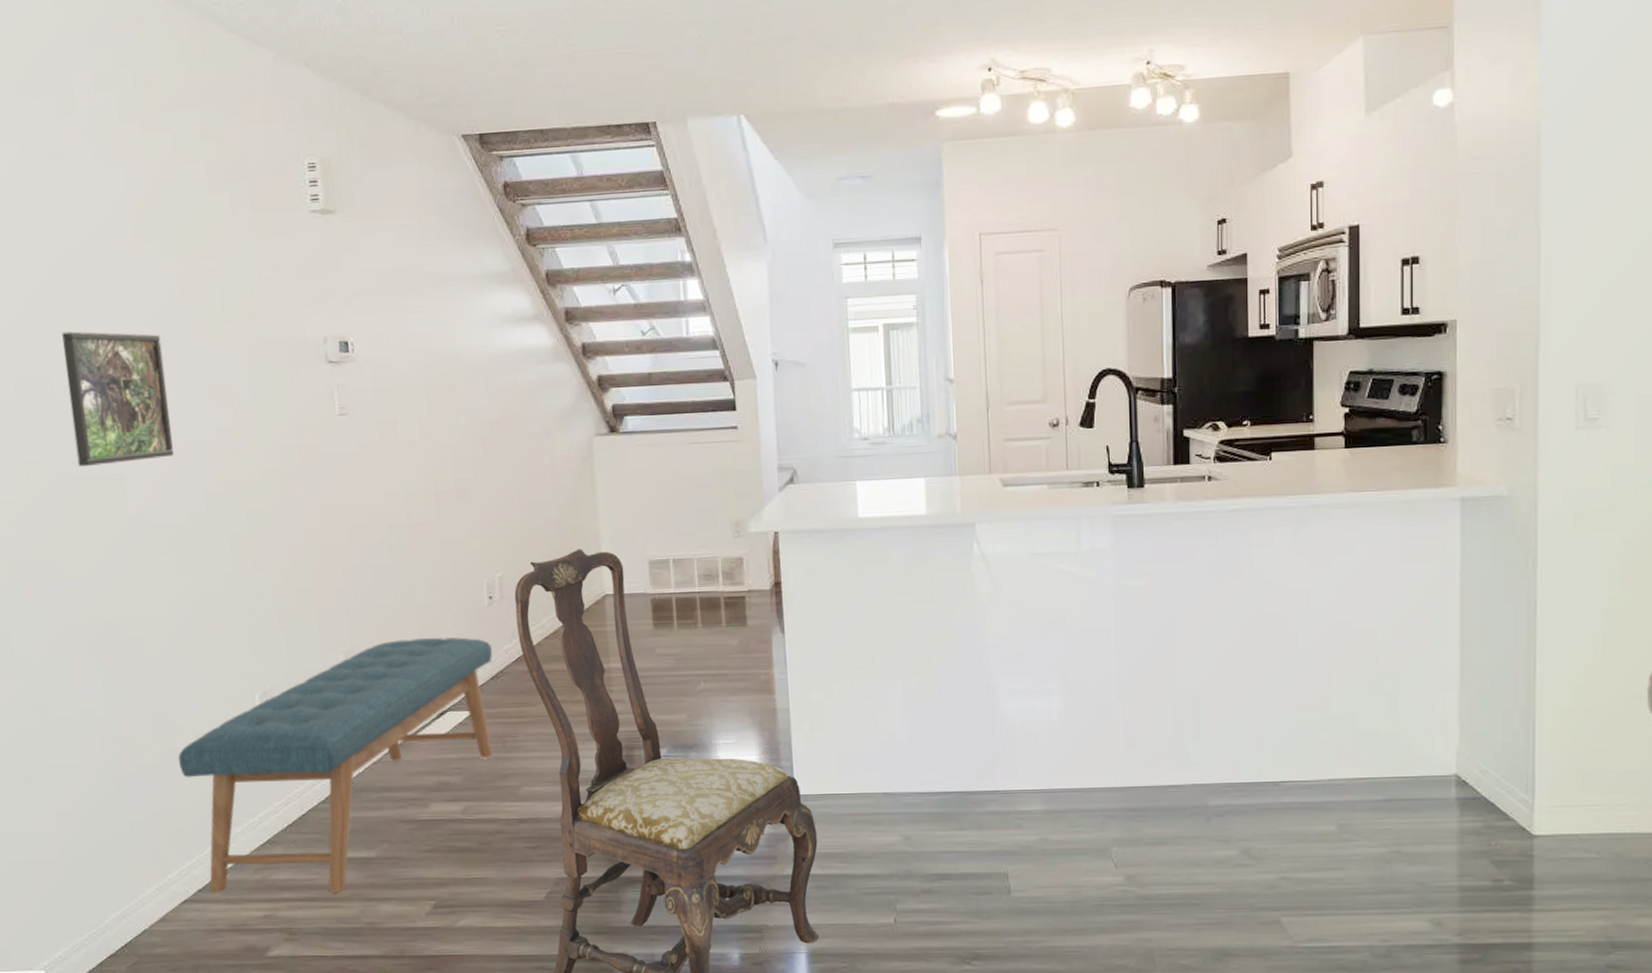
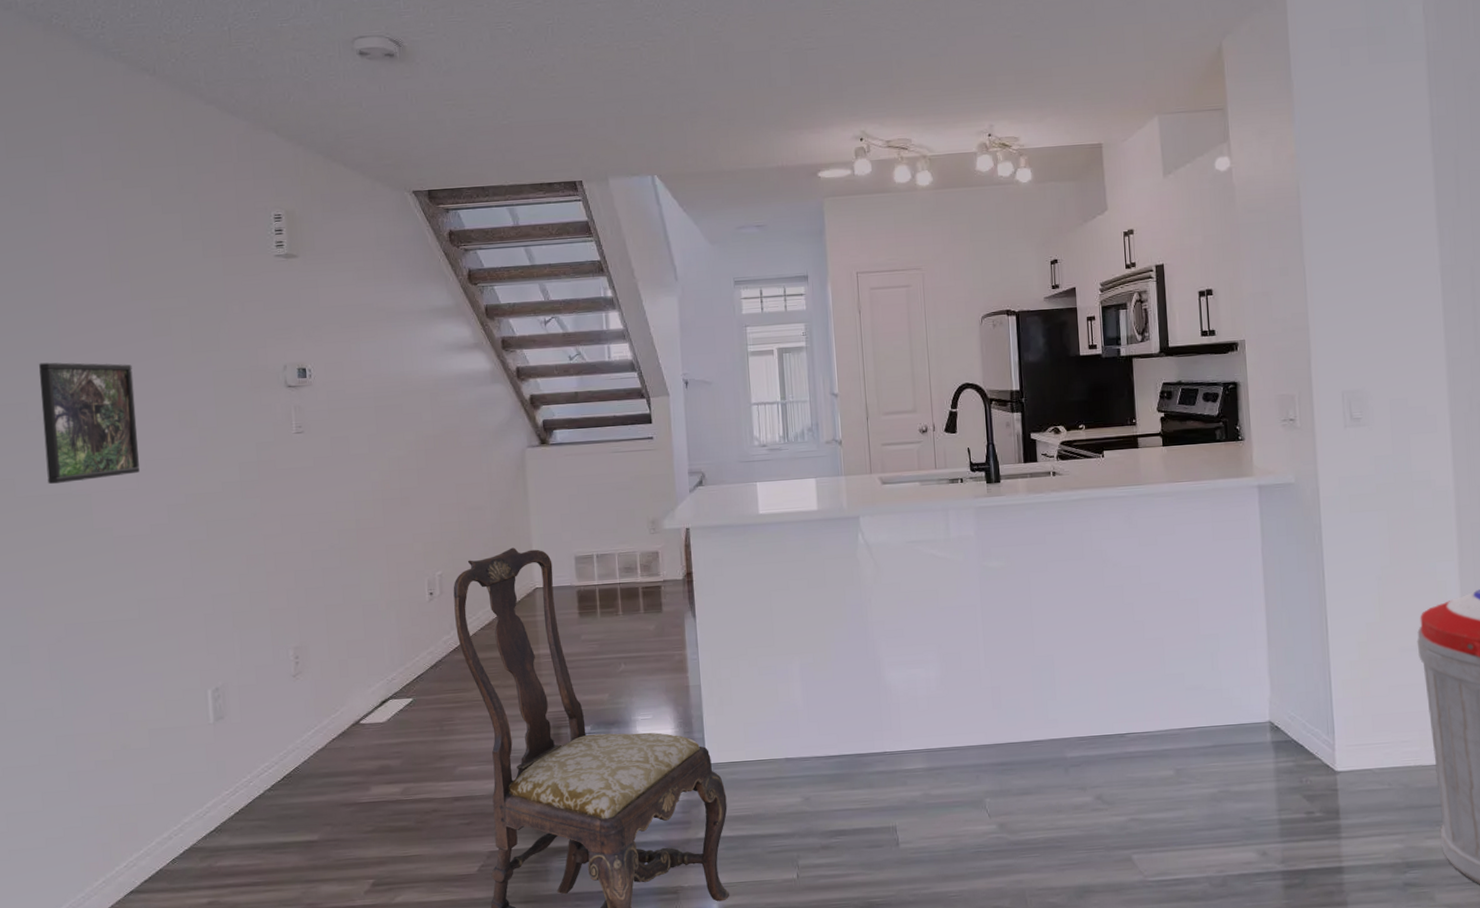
bench: present [178,637,493,894] -> none [130,631,432,884]

